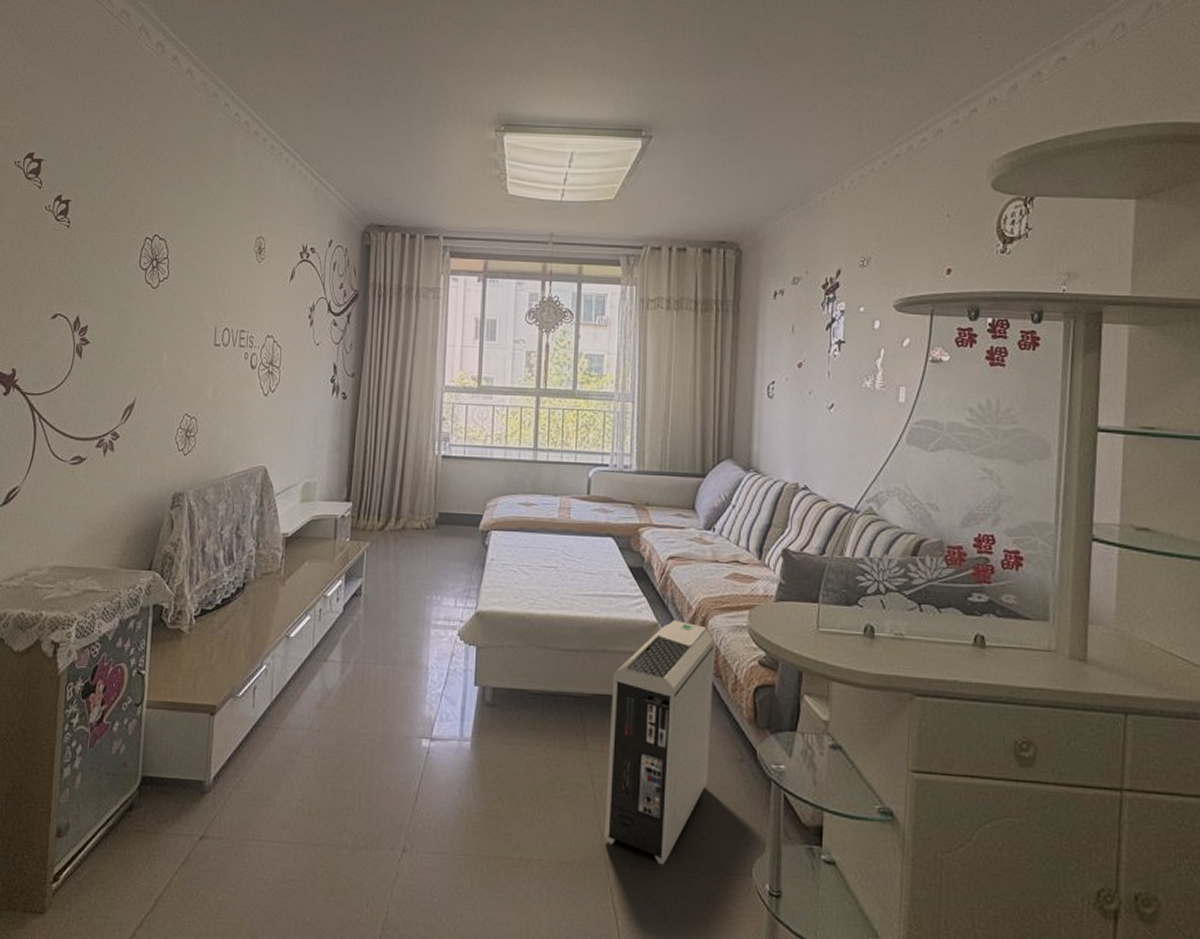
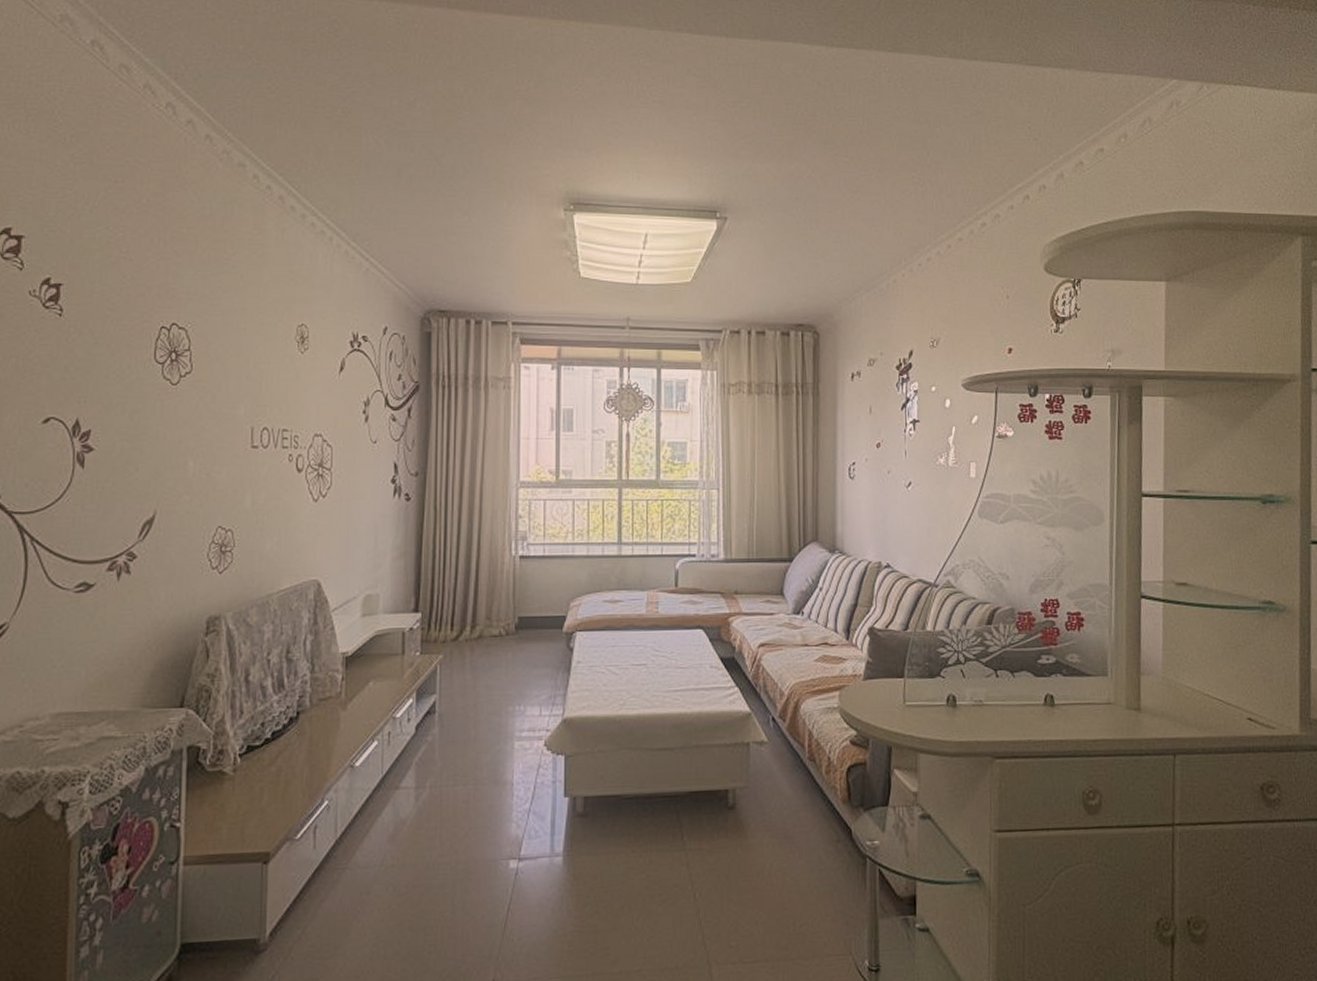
air purifier: present [603,619,714,865] -> none [705,707,808,957]

